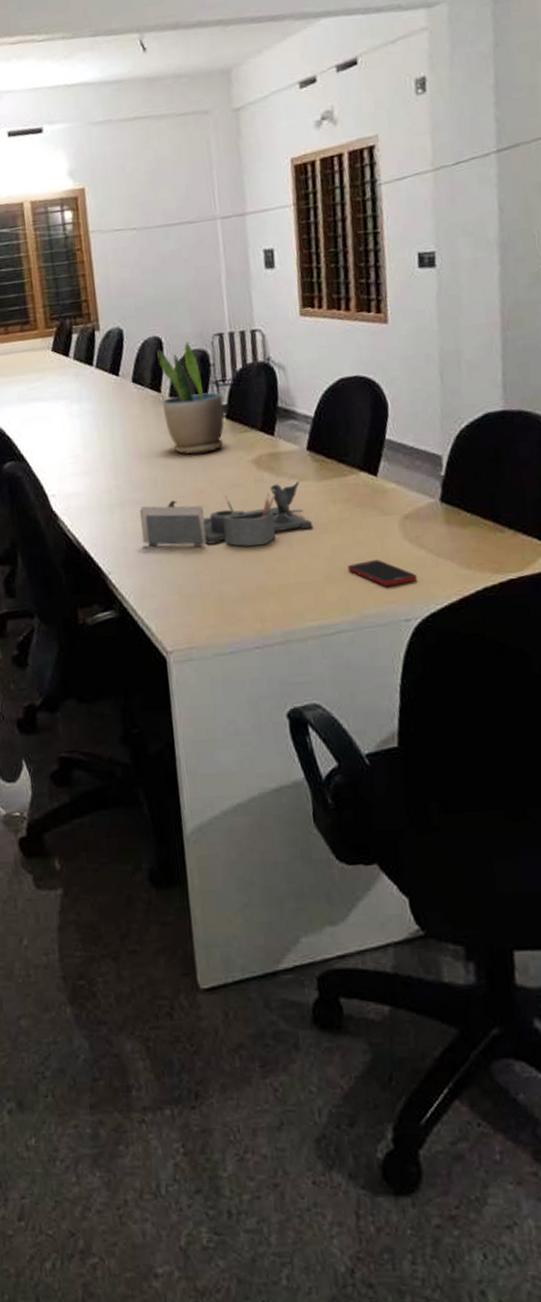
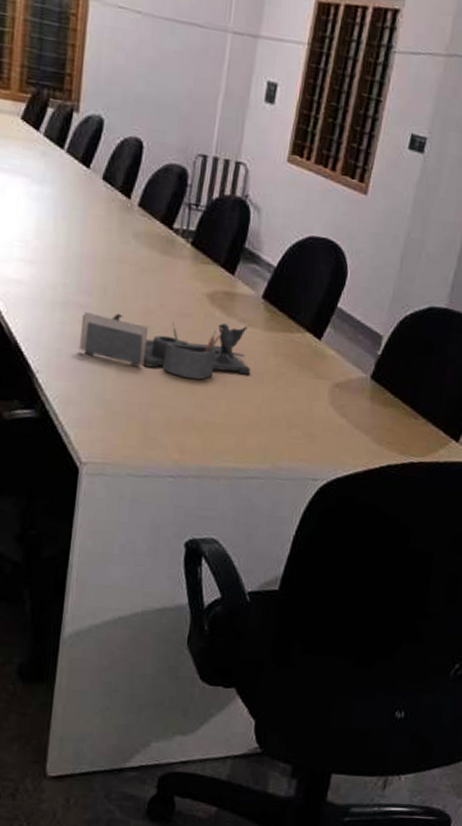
potted plant: present [157,341,225,454] -> none [128,153,193,275]
cell phone: present [348,559,417,587] -> none [273,417,333,446]

